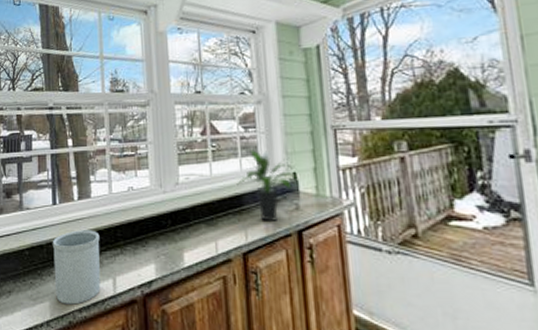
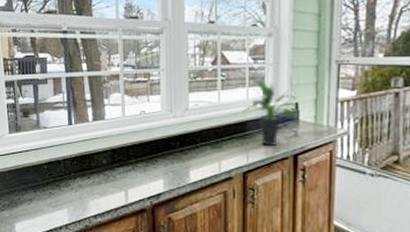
utensil holder: present [52,230,101,305] -> none [68,148,114,212]

